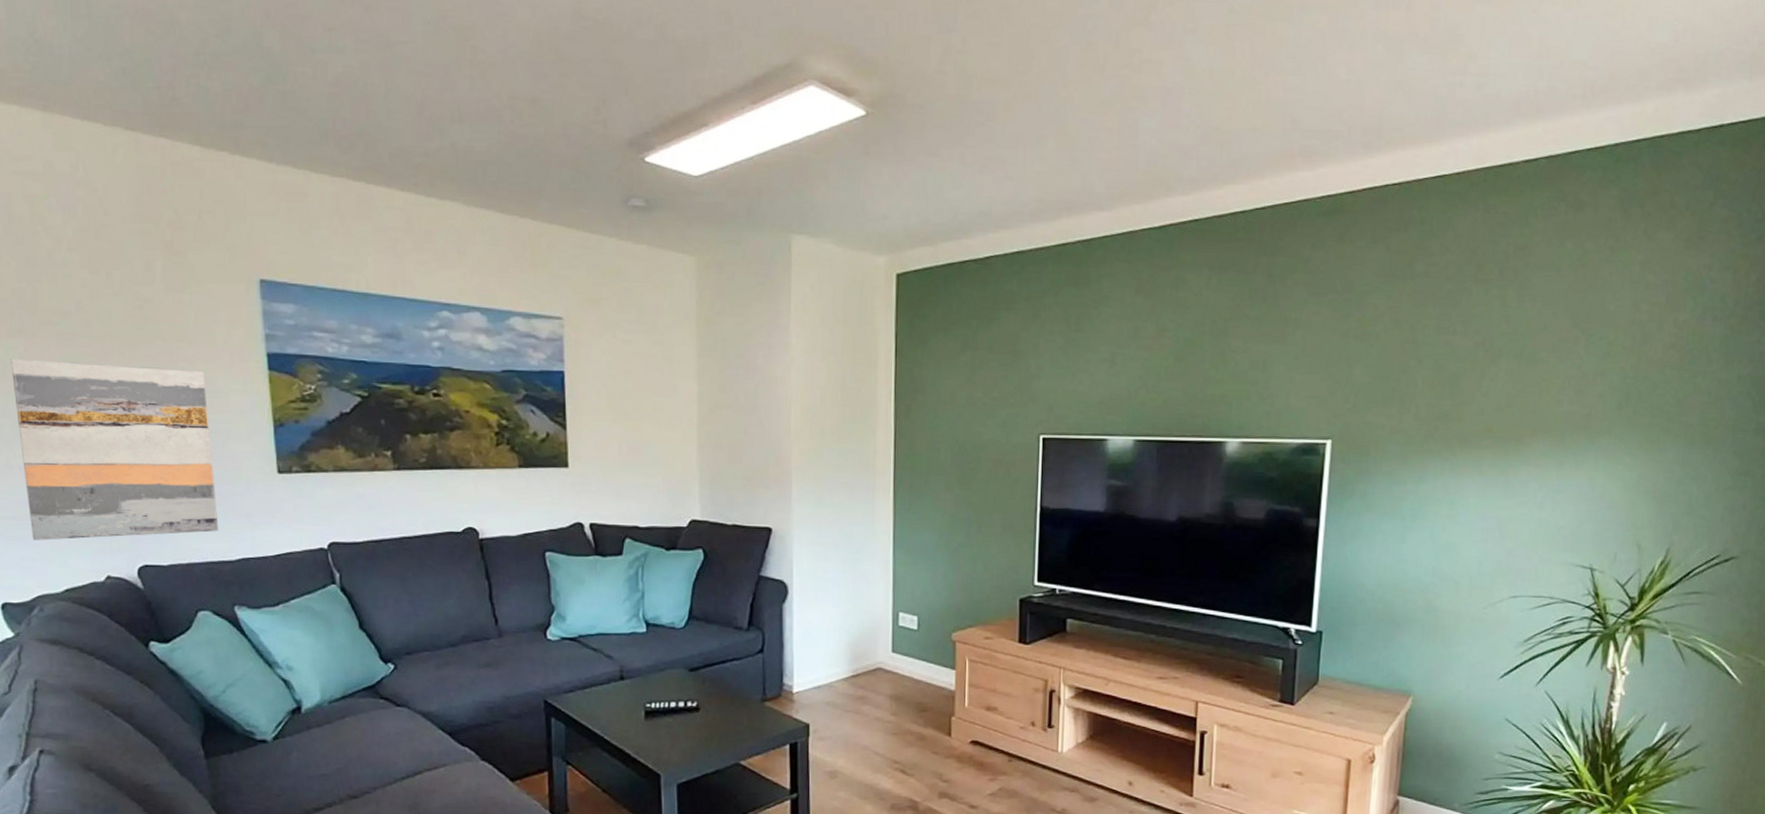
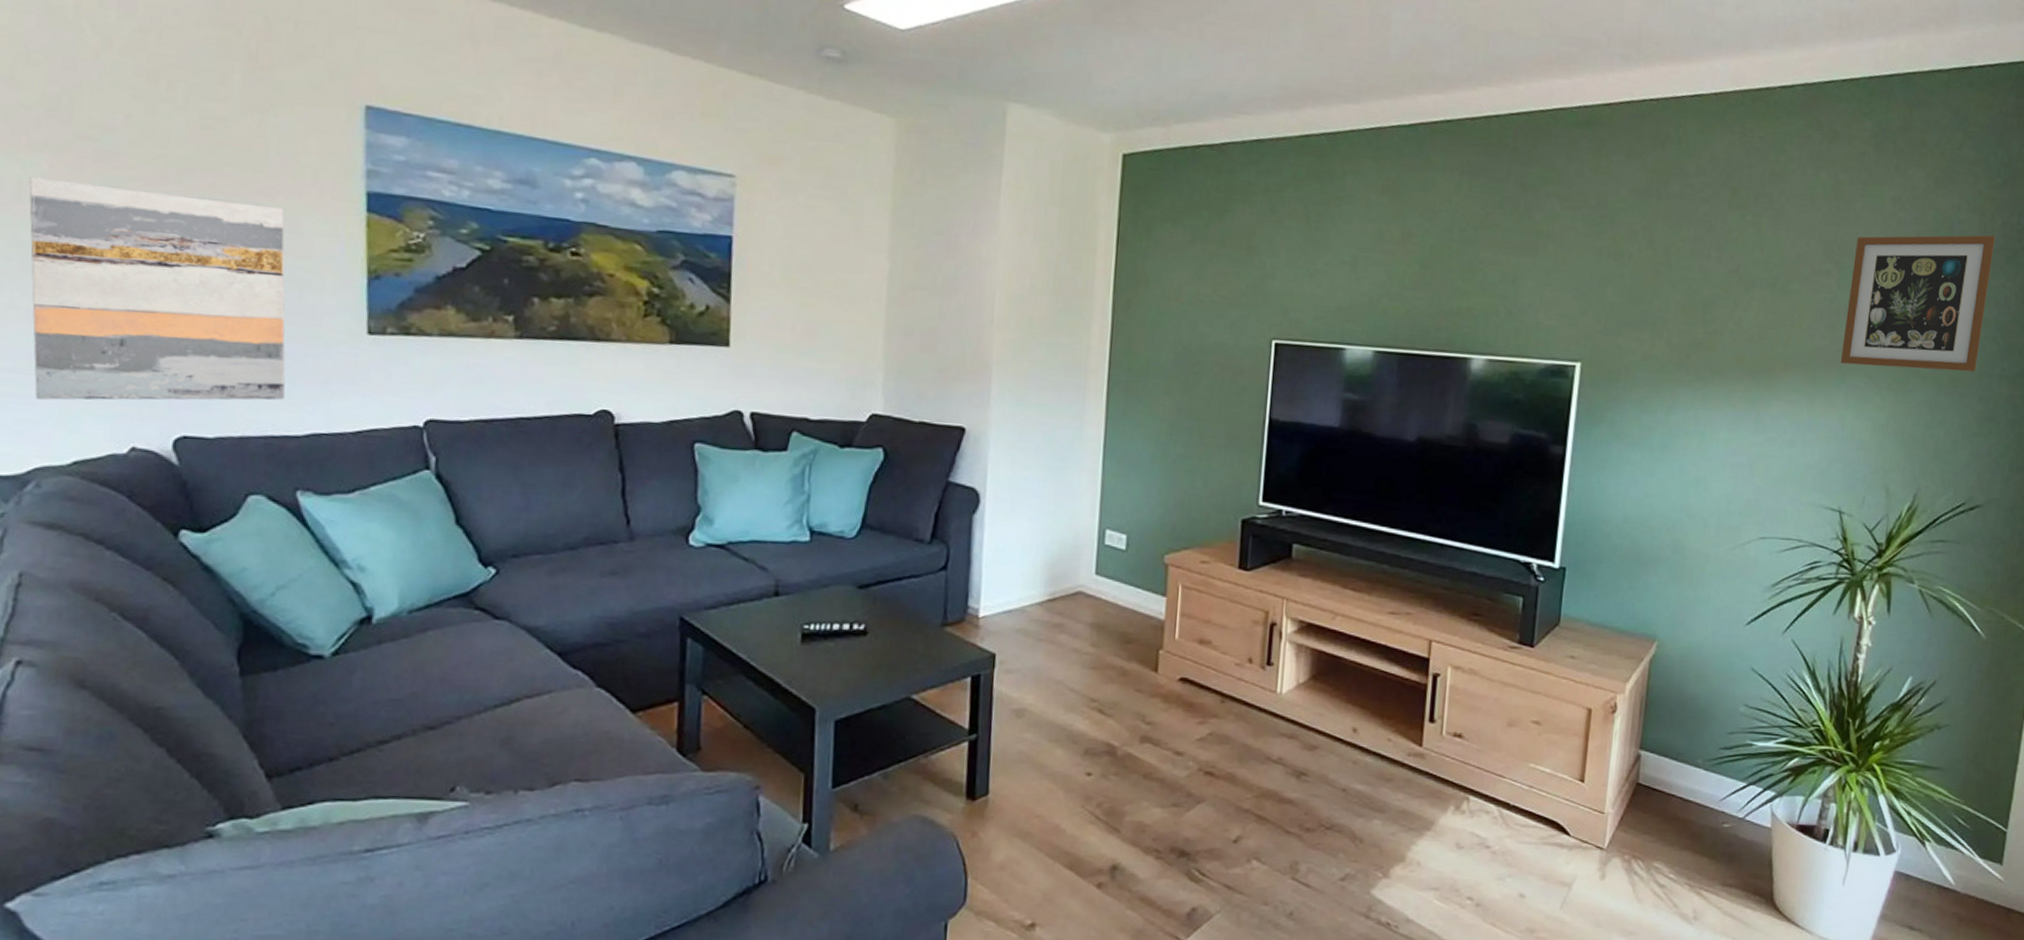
picture frame: none [1589,291,1749,428] -> present [1840,235,1995,372]

